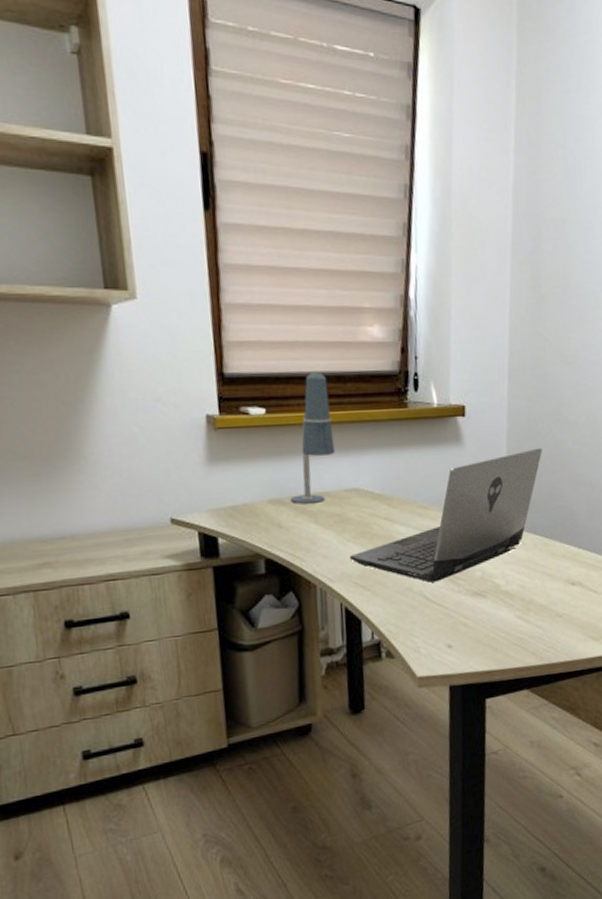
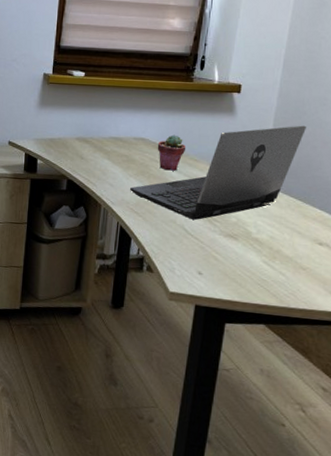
desk lamp: present [290,373,335,505] -> none [92,50,133,146]
potted succulent: none [375,478,412,526] -> present [157,134,186,171]

